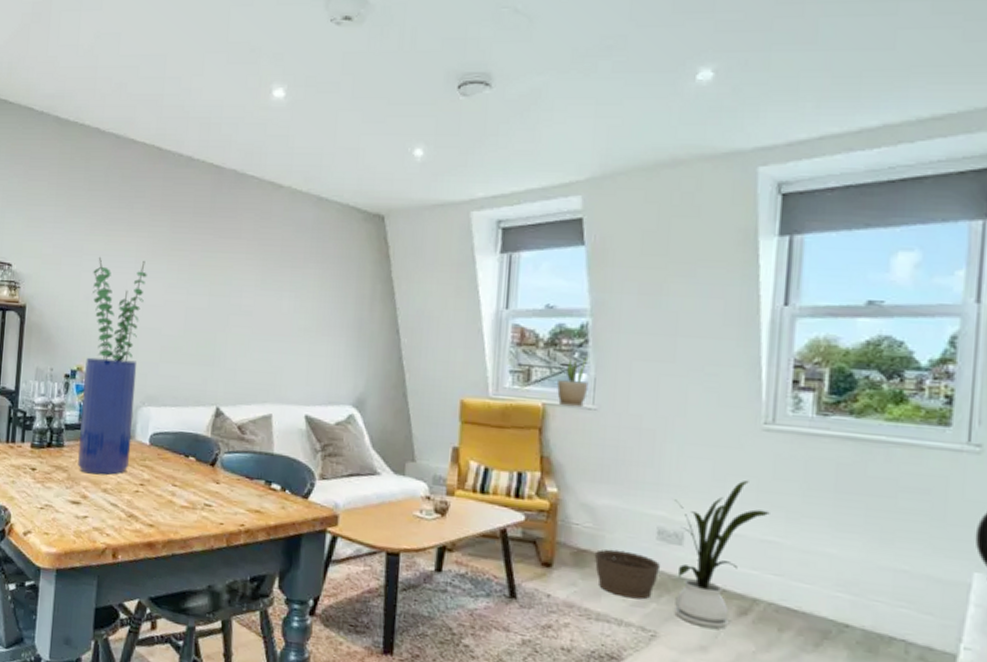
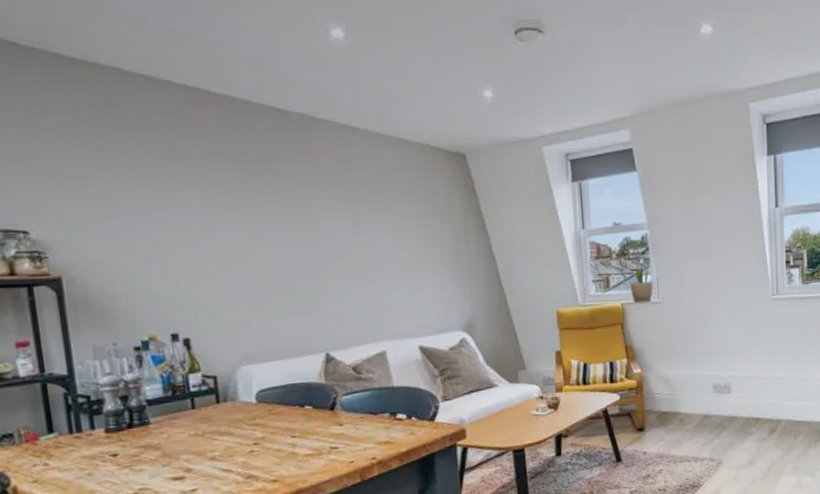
vase: present [78,256,147,475] -> none [147,213,237,446]
basket: present [594,549,661,600] -> none [673,406,719,441]
house plant: present [673,480,770,629] -> none [722,337,781,448]

